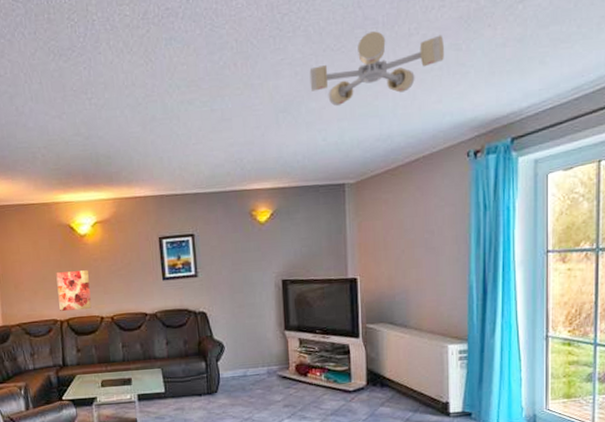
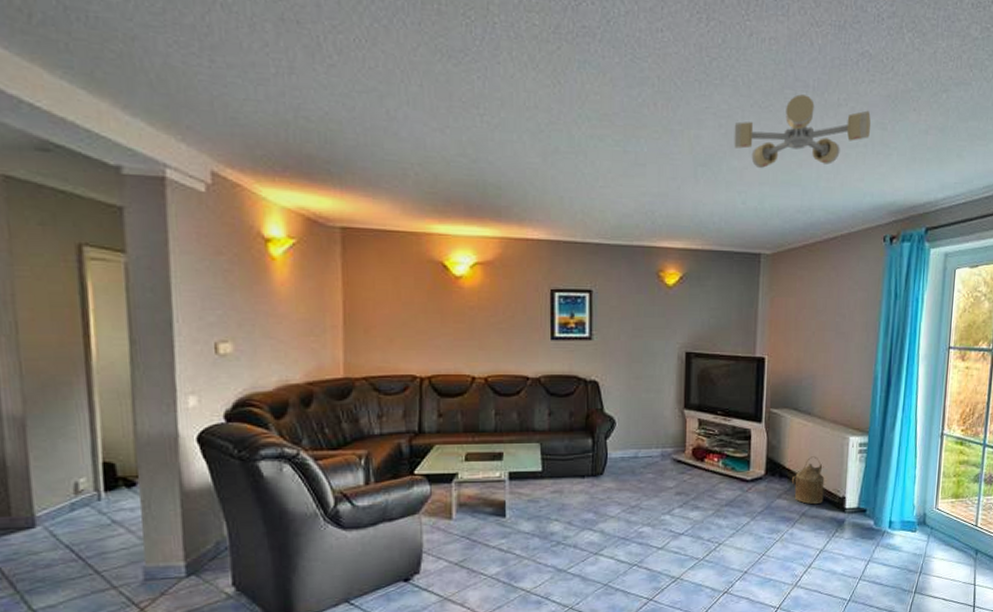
wall art: present [56,270,92,311] -> none [420,319,462,366]
watering can: none [392,365,427,411] -> present [791,456,825,505]

